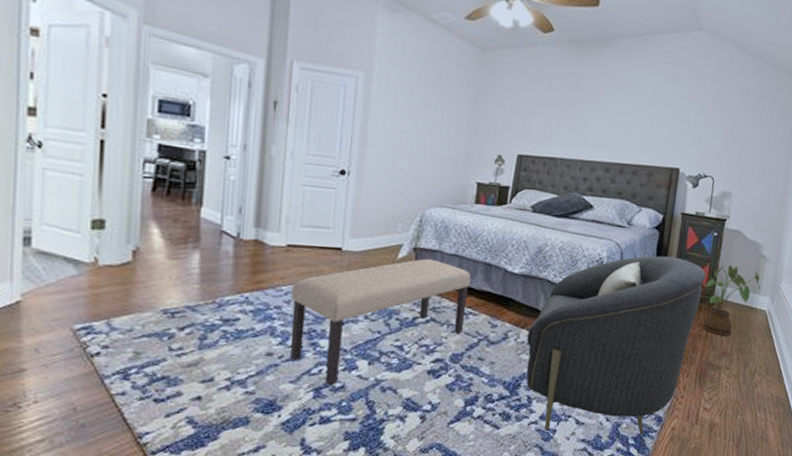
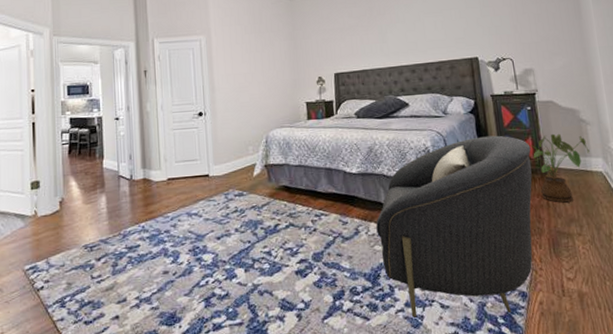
bench: present [290,258,471,386] -> none [175,172,318,295]

